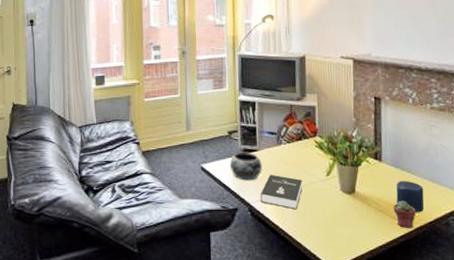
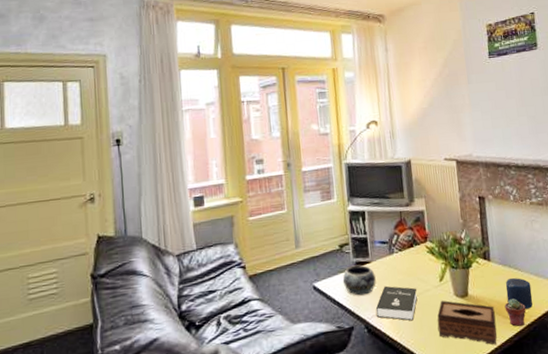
tissue box: none [321,193,383,243] -> present [437,300,497,345]

